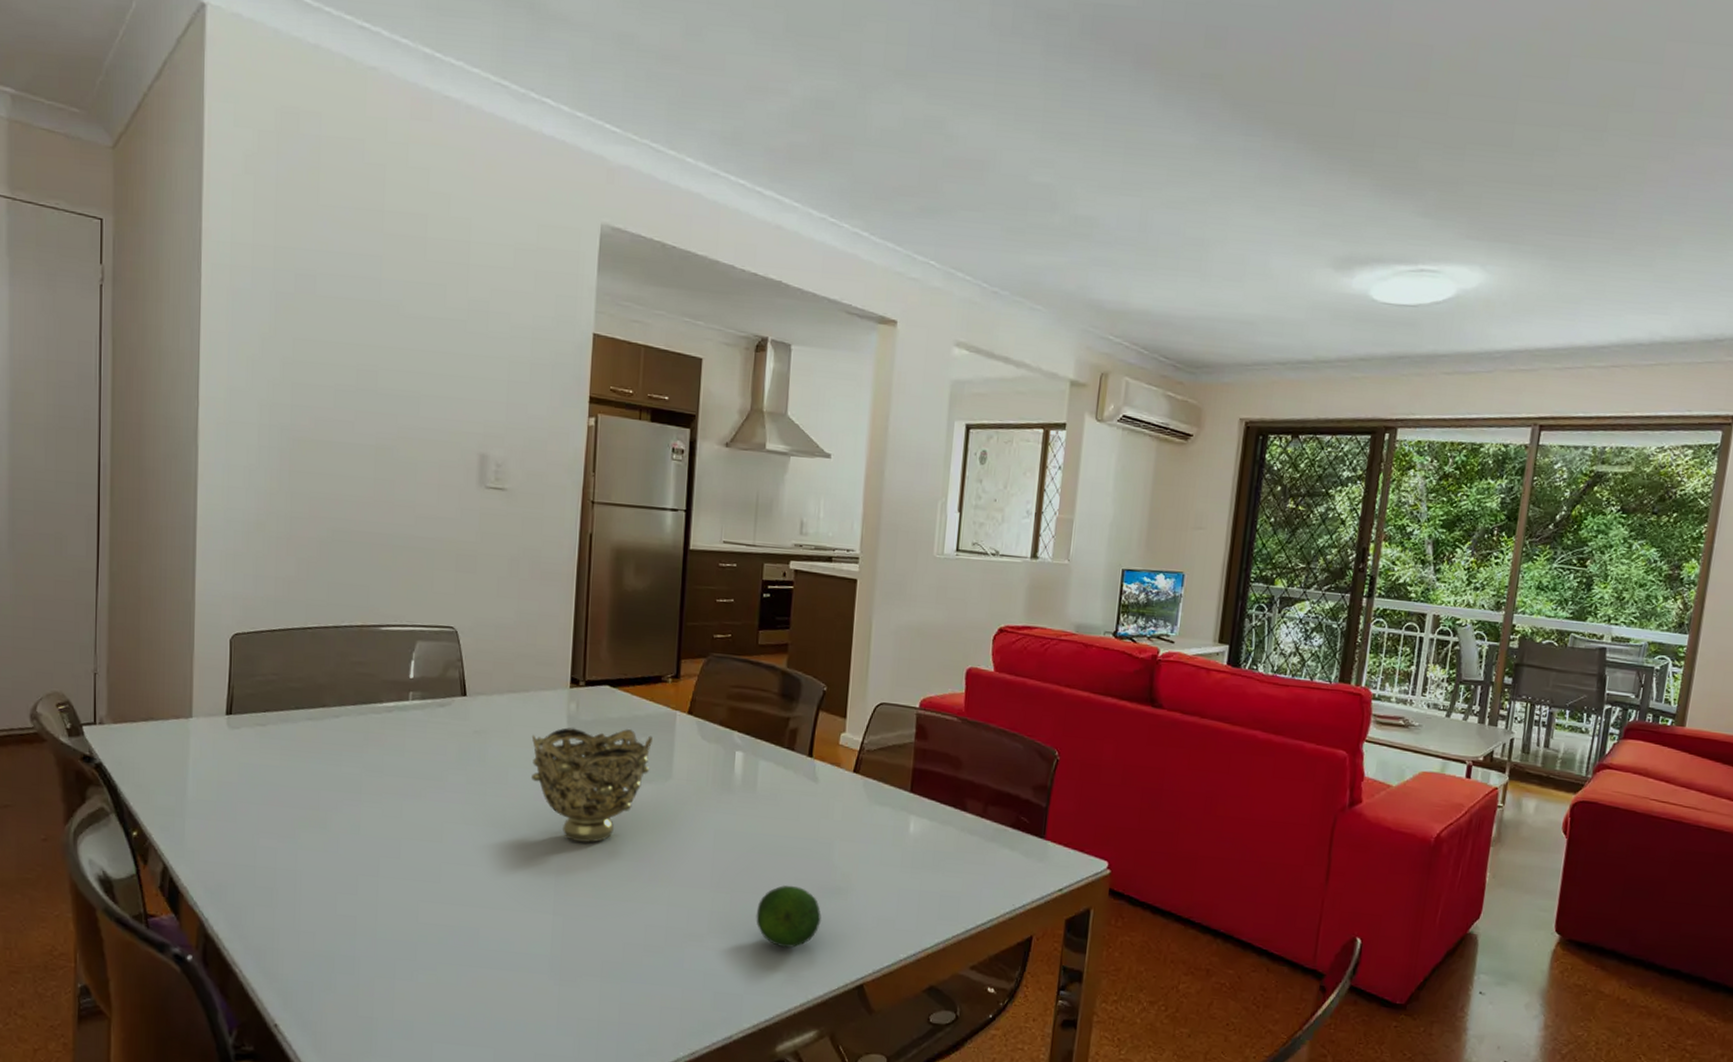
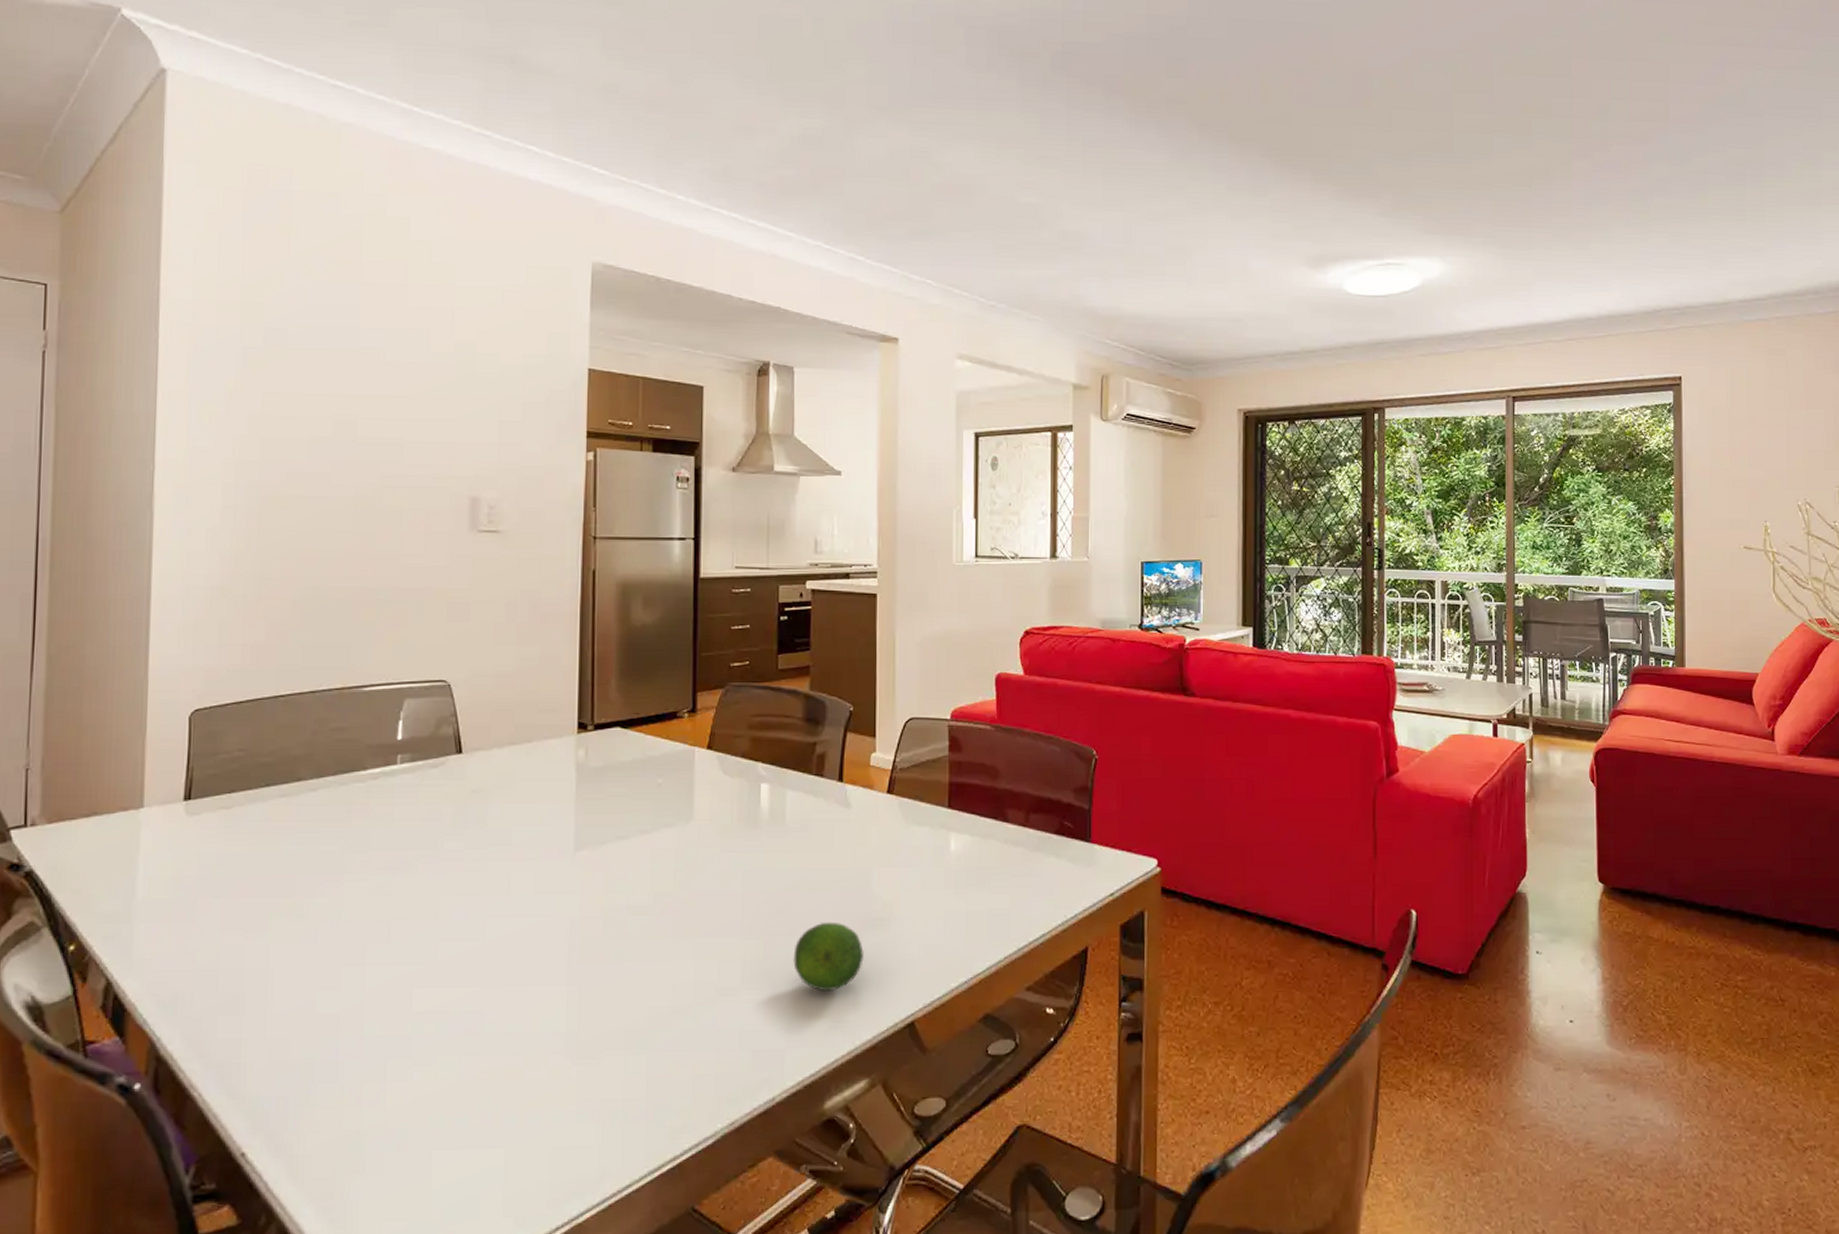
decorative bowl: present [530,727,654,843] -> none [536,772,671,900]

